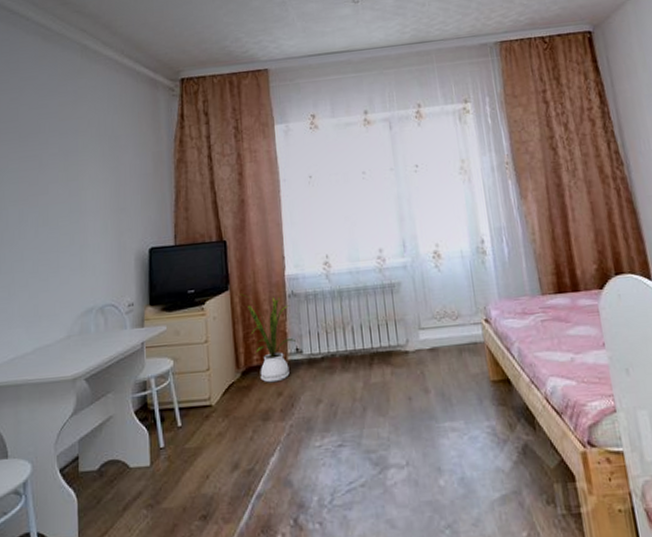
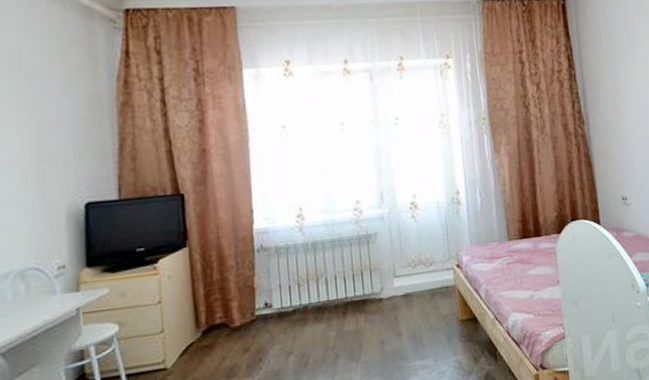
house plant: present [240,294,297,383] -> none [200,250,266,340]

